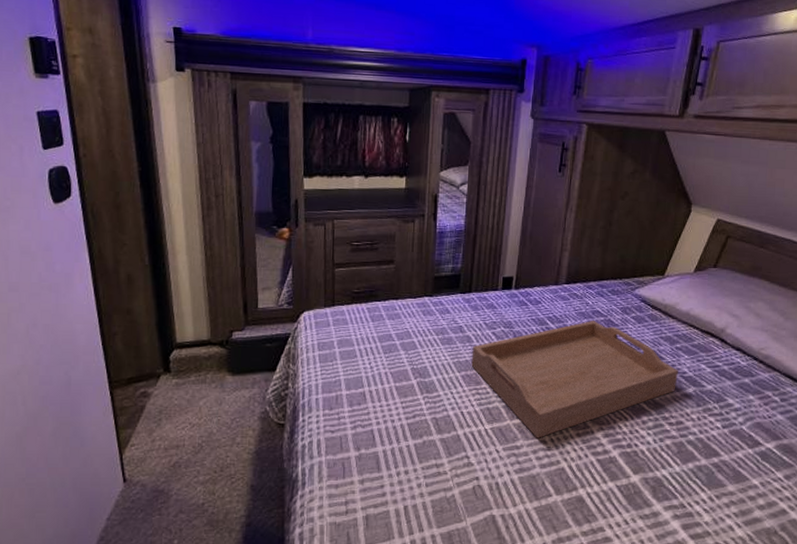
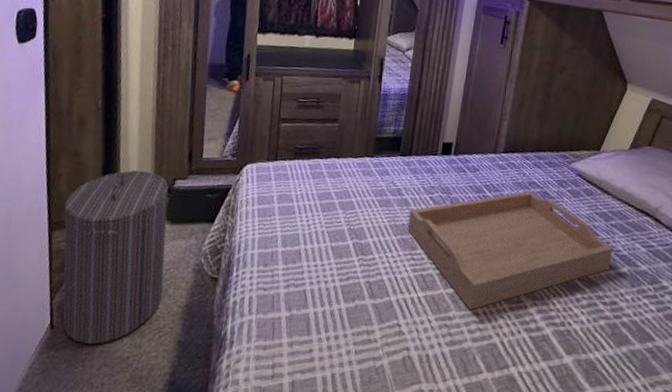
laundry hamper: none [122,325,231,494] -> present [62,170,169,344]

